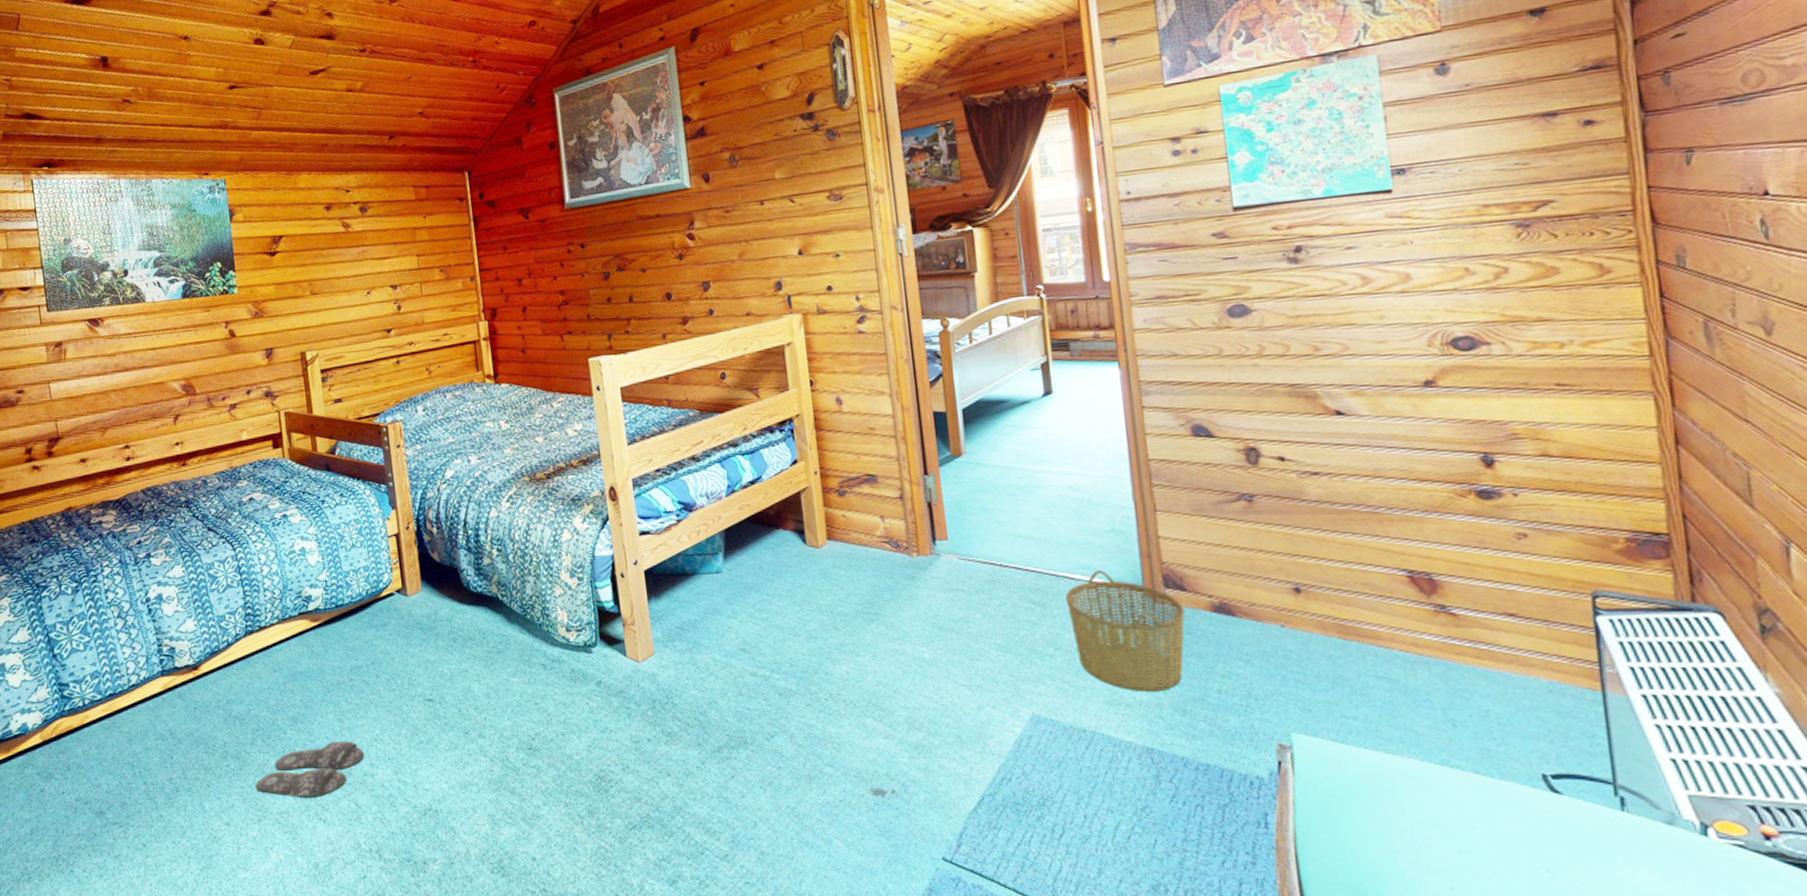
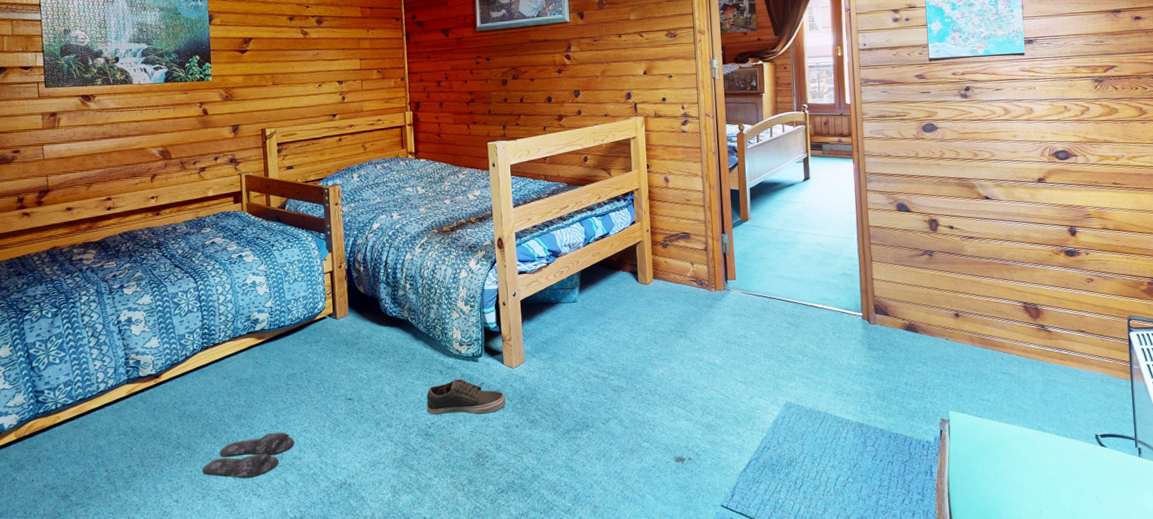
shoe: none [527,676,632,723] -> present [426,379,506,414]
basket: present [1064,570,1185,692] -> none [811,301,887,385]

